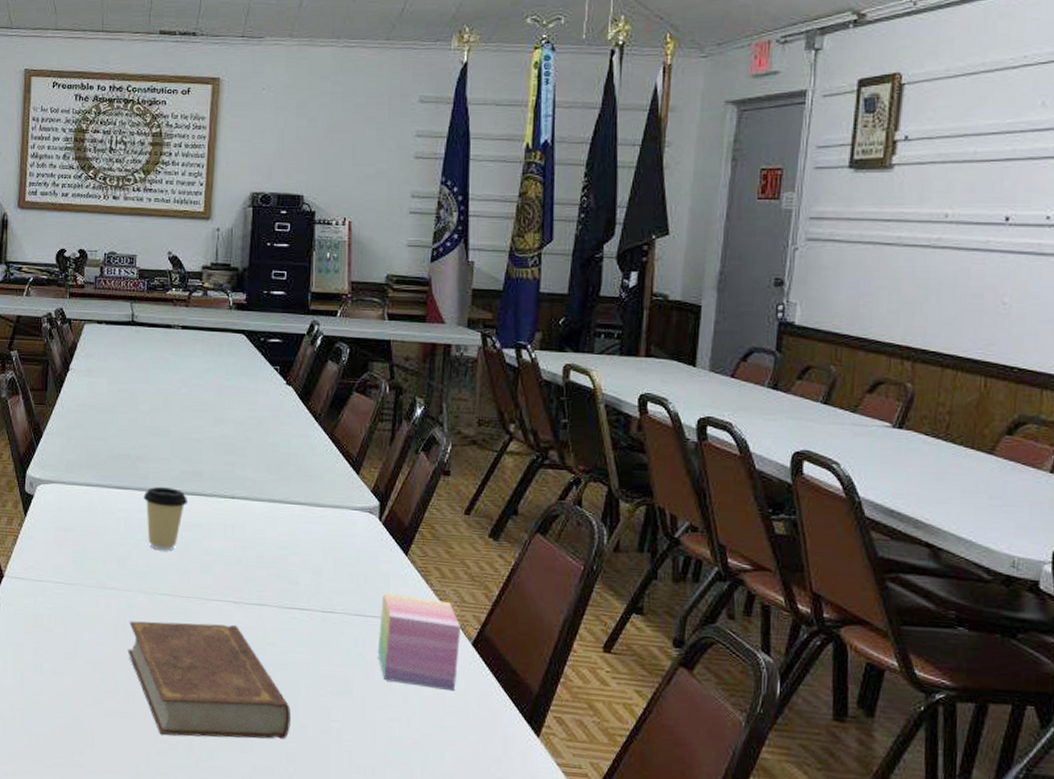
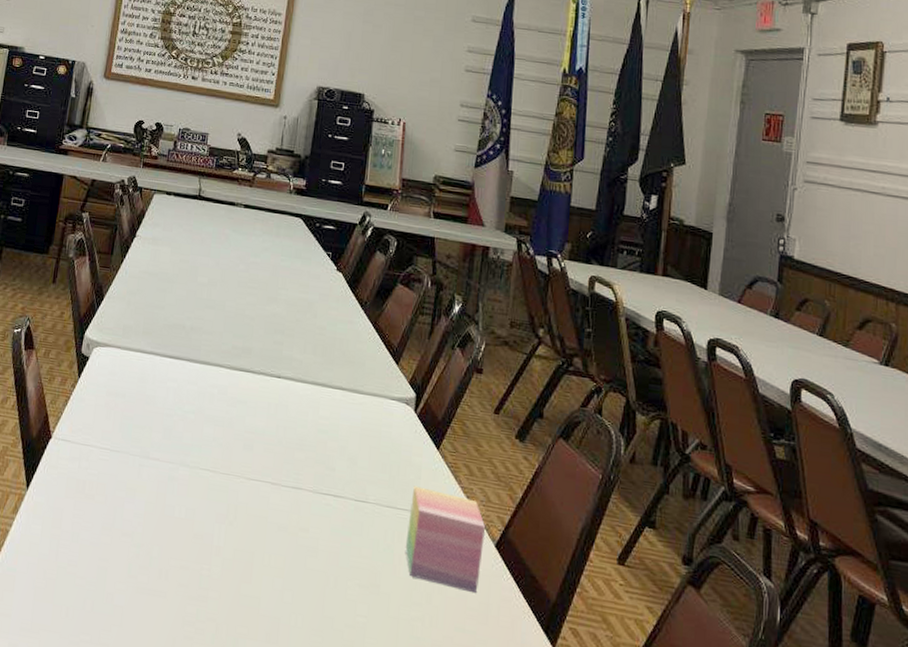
book: present [127,621,291,739] -> none [164,494,318,632]
coffee cup: present [143,487,189,551] -> none [194,359,237,426]

